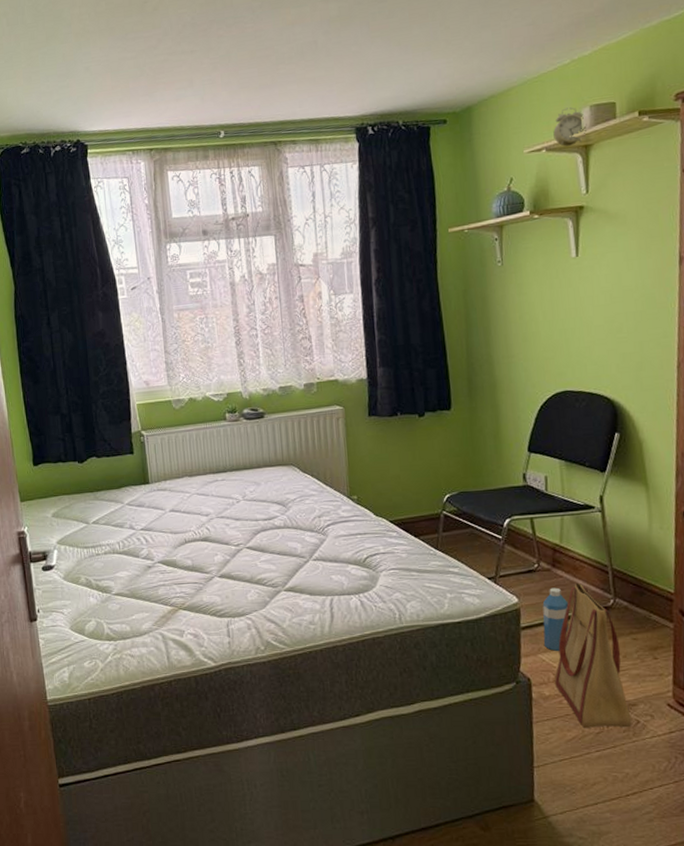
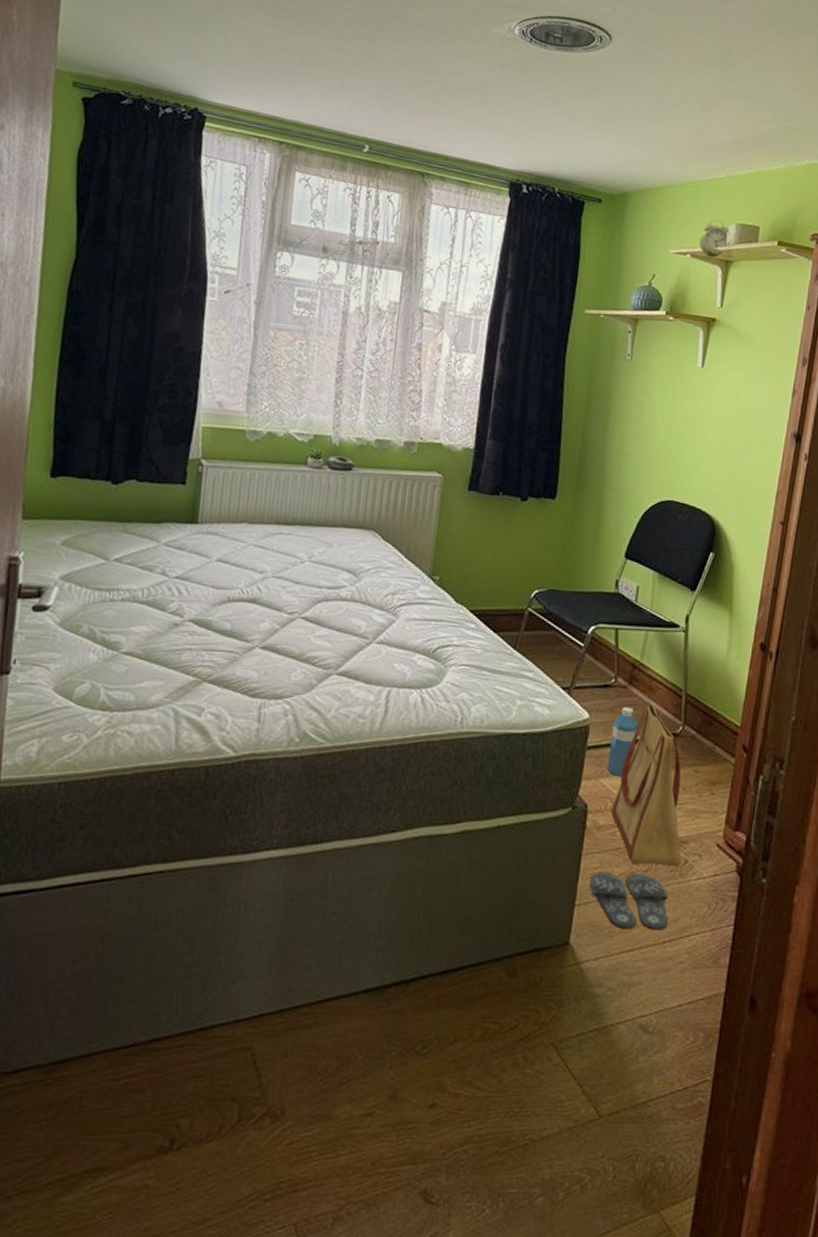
slippers: none [545,735,628,786] -> present [590,870,669,930]

